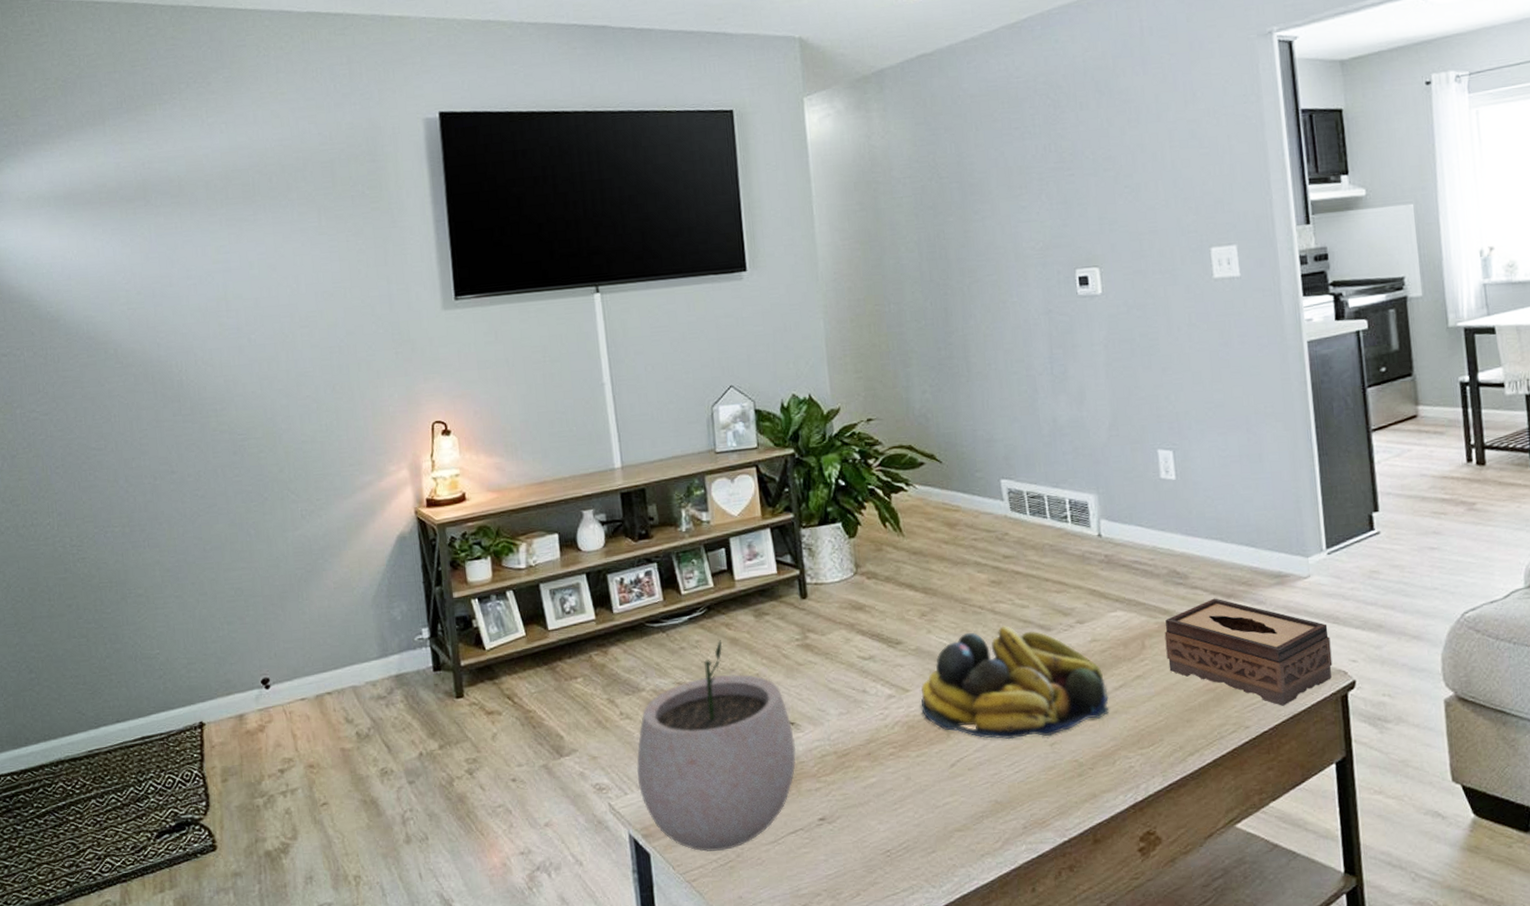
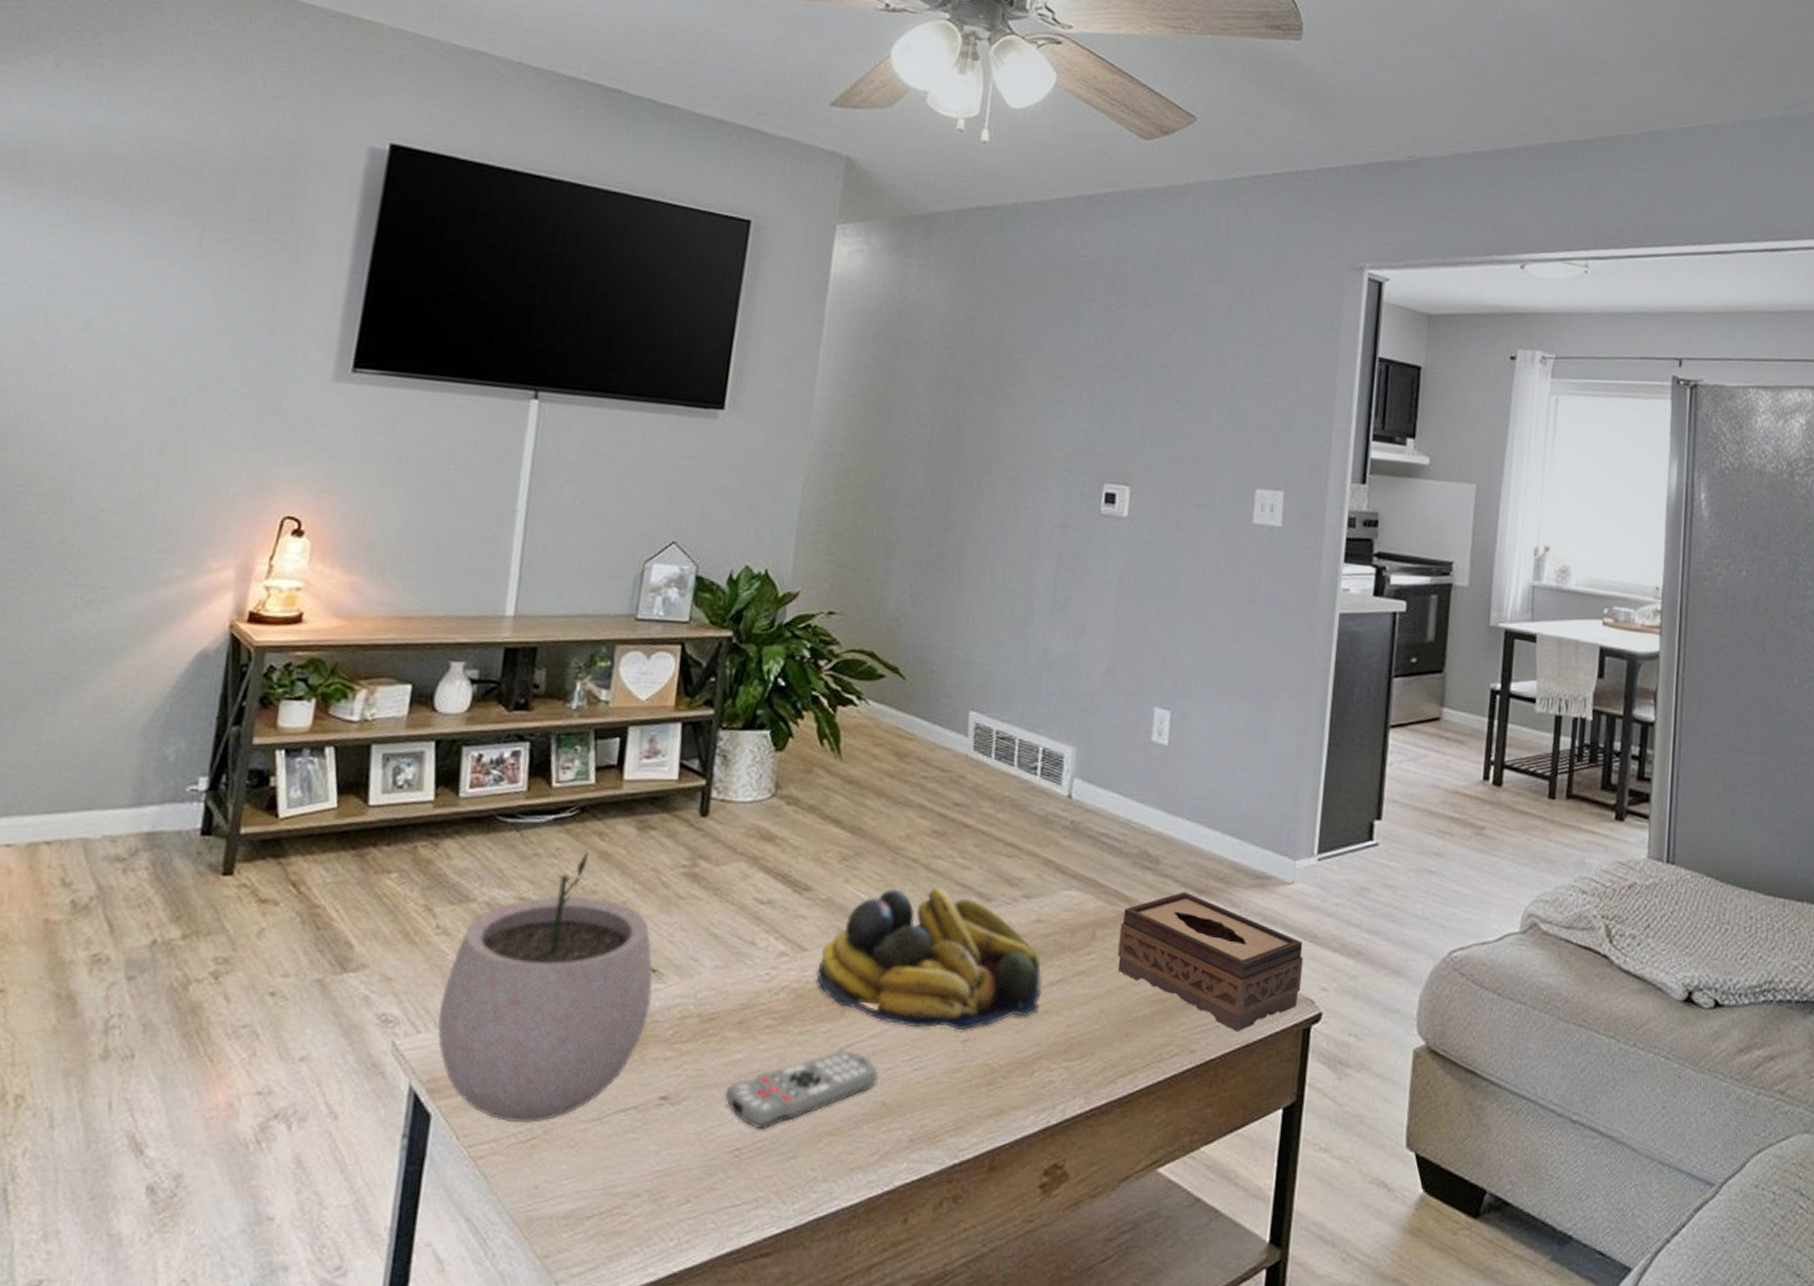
remote control: none [868,765,989,833] -> present [725,1051,878,1129]

